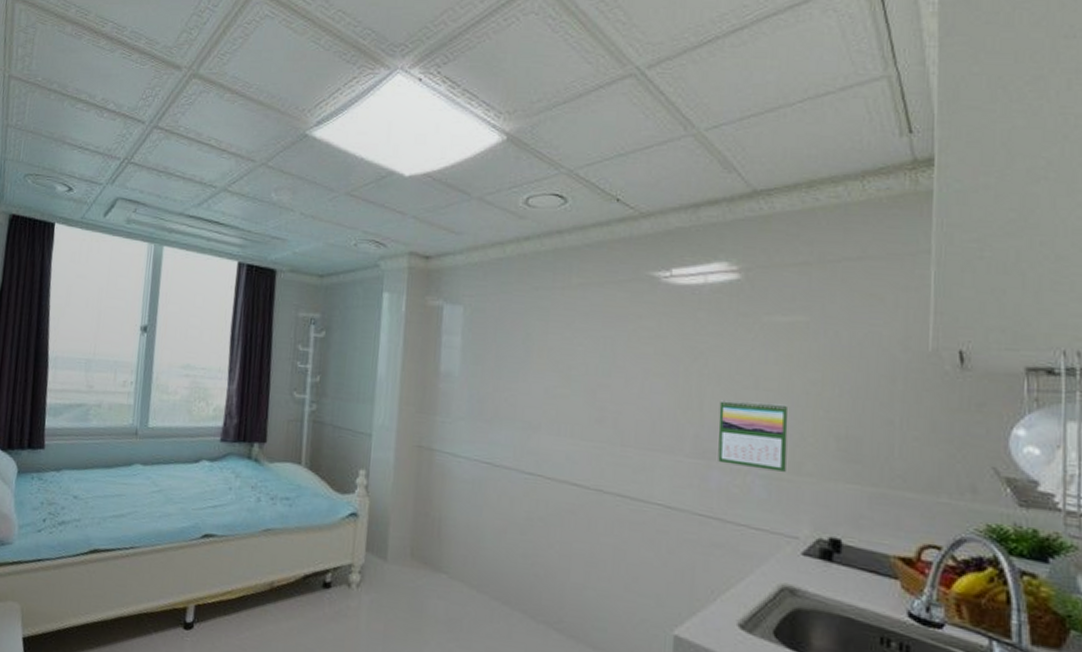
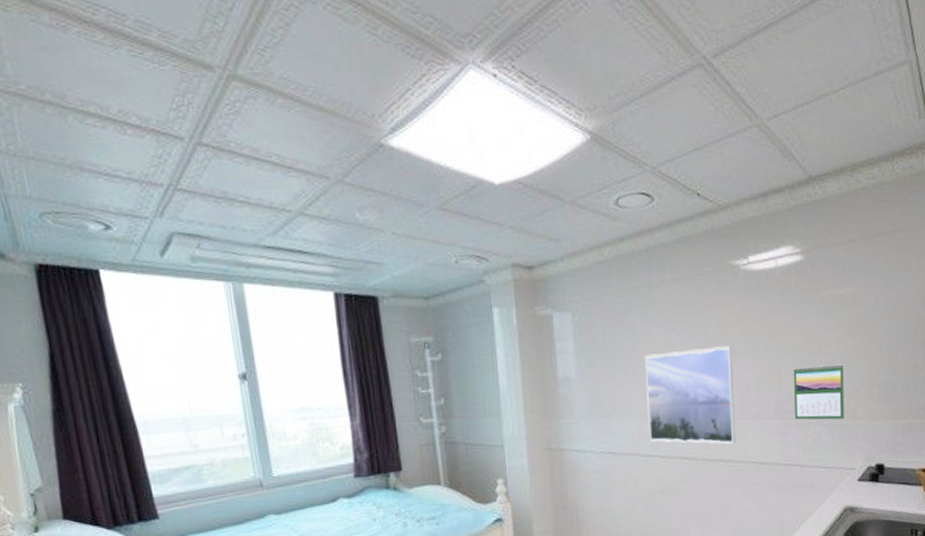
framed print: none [534,360,643,478] -> present [644,346,736,444]

